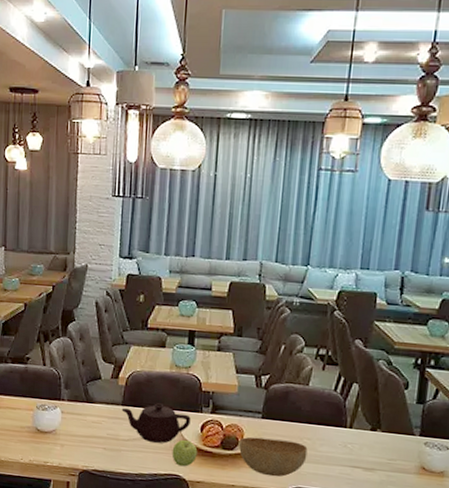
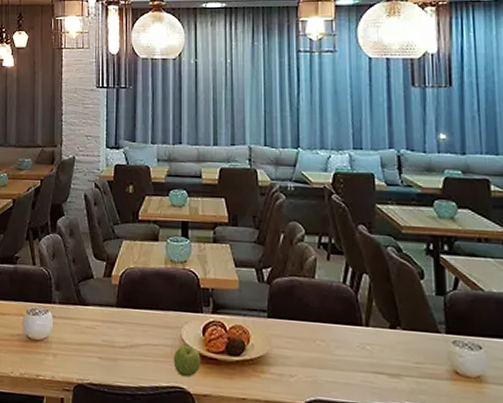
teapot: present [121,403,191,443] -> none [116,303,191,350]
bowl: present [239,437,308,477] -> none [246,339,323,387]

